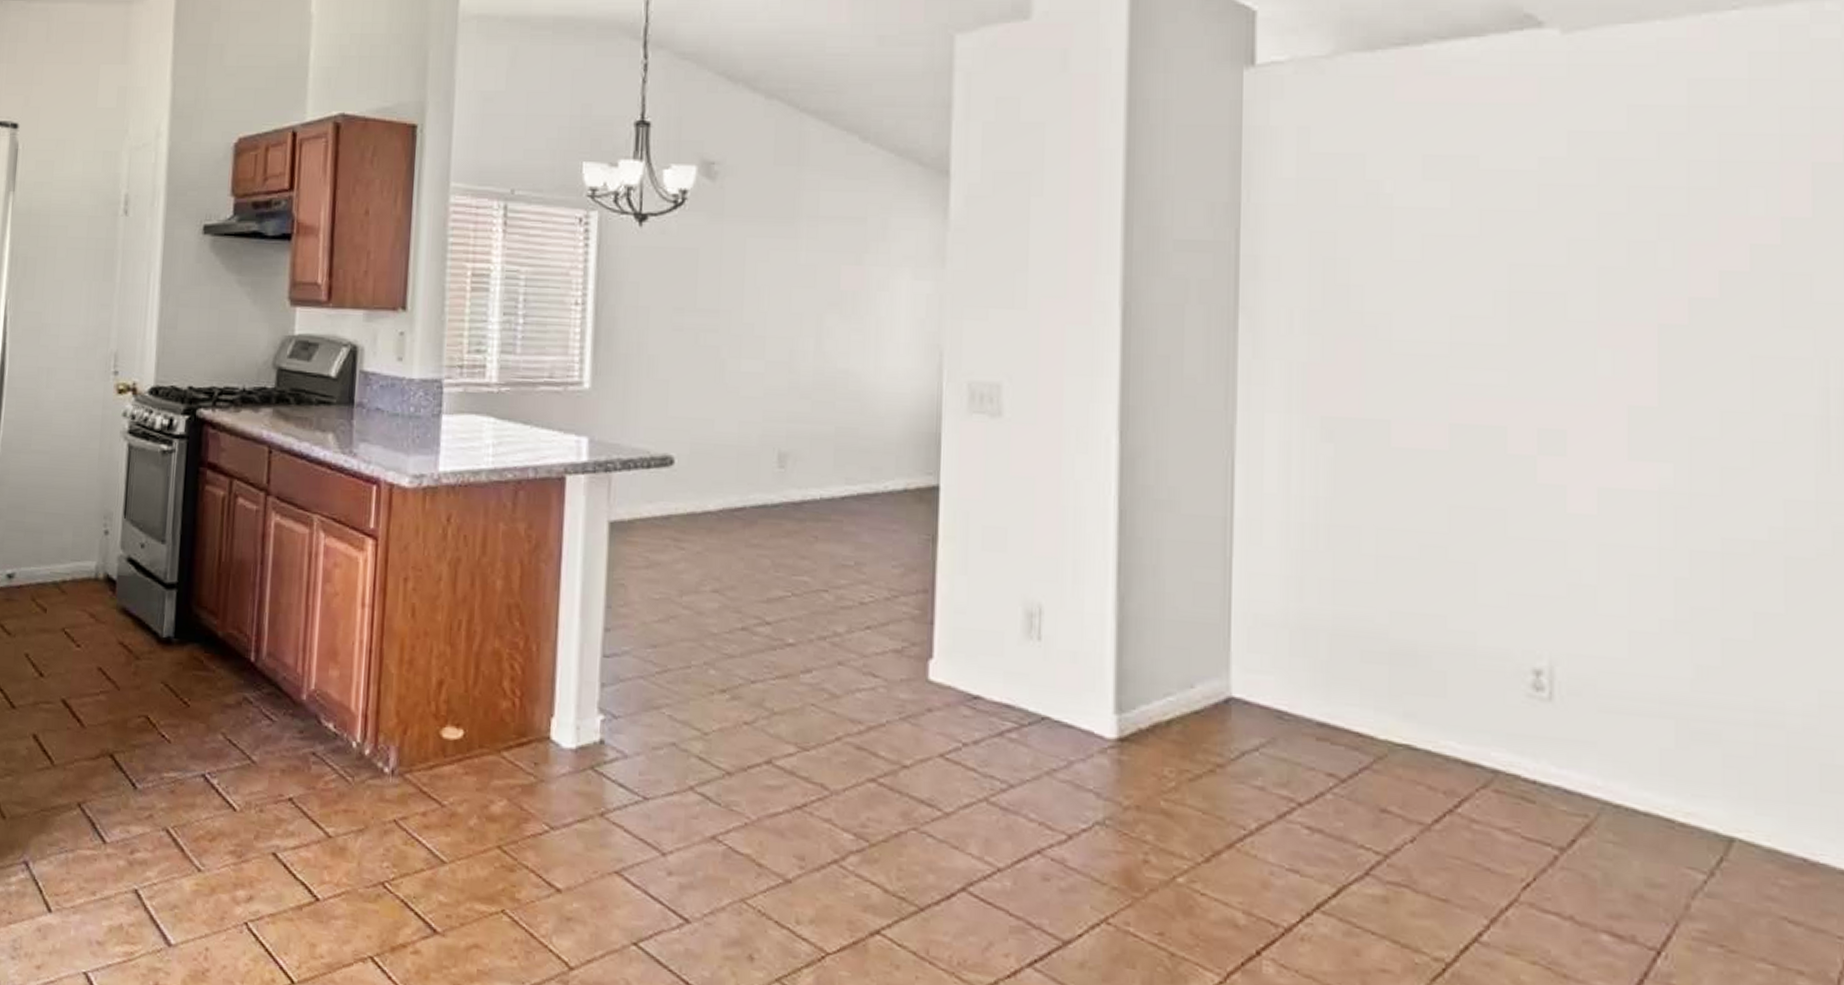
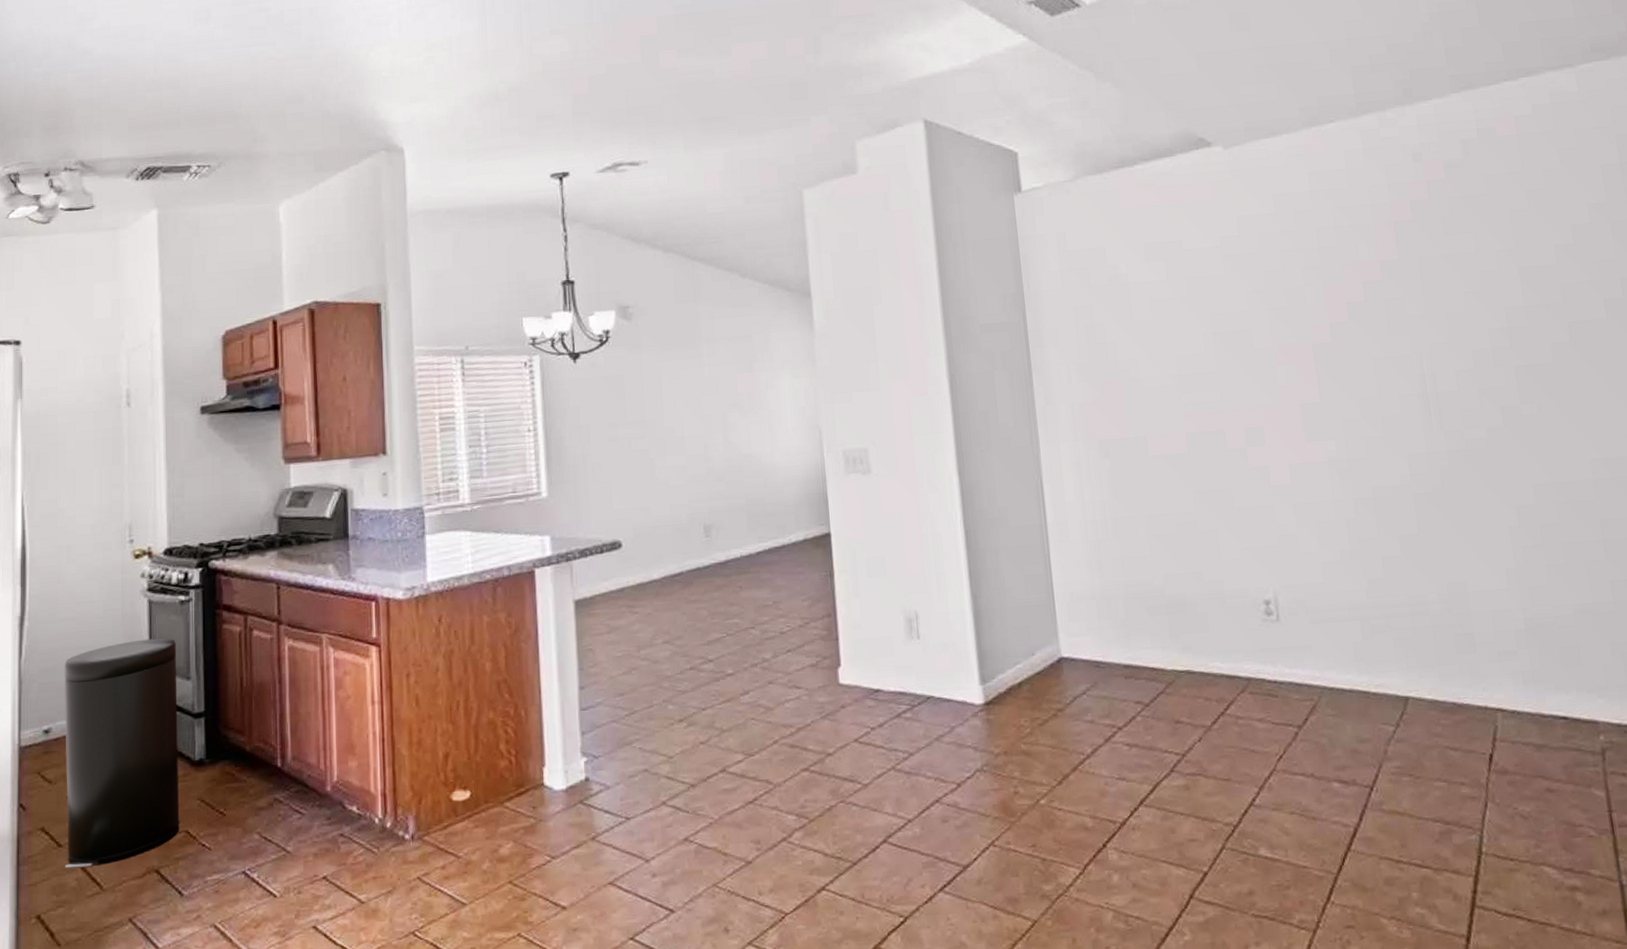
pedal bin: none [16,488,153,738] -> present [64,637,180,870]

